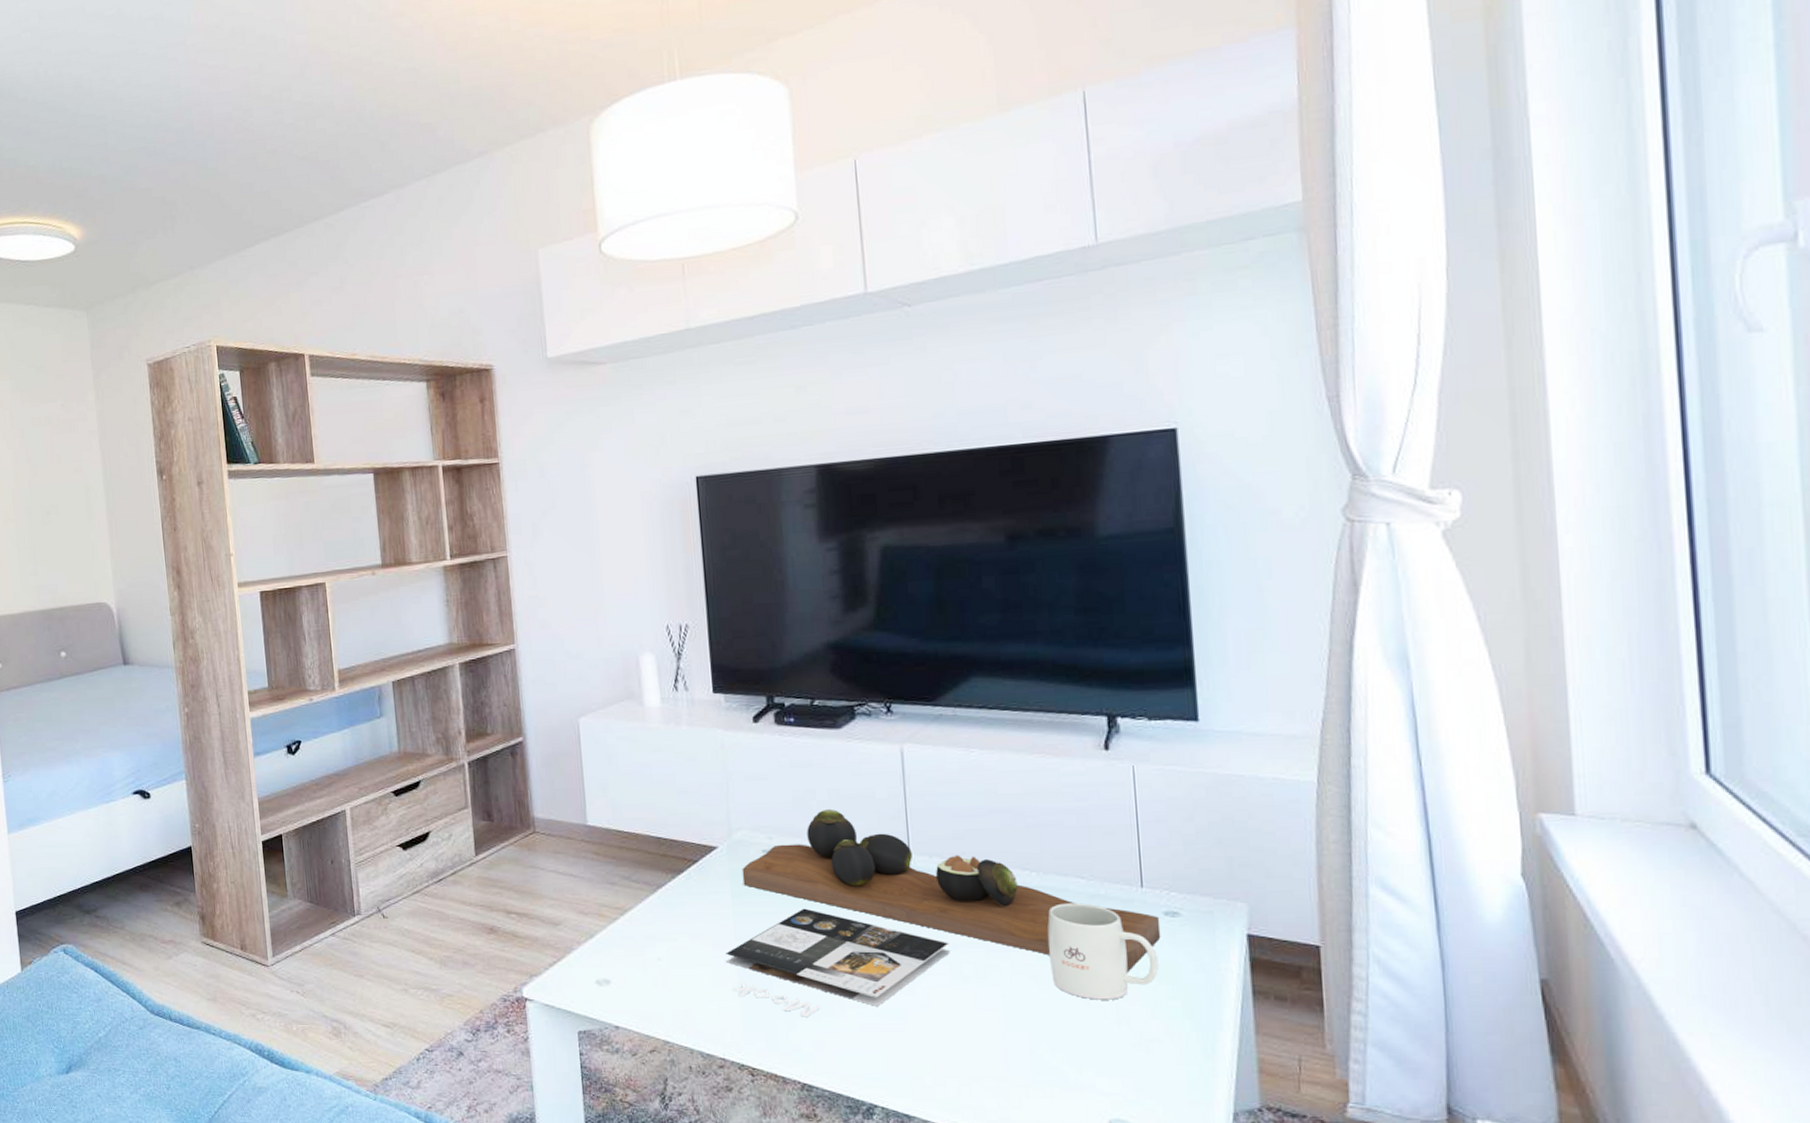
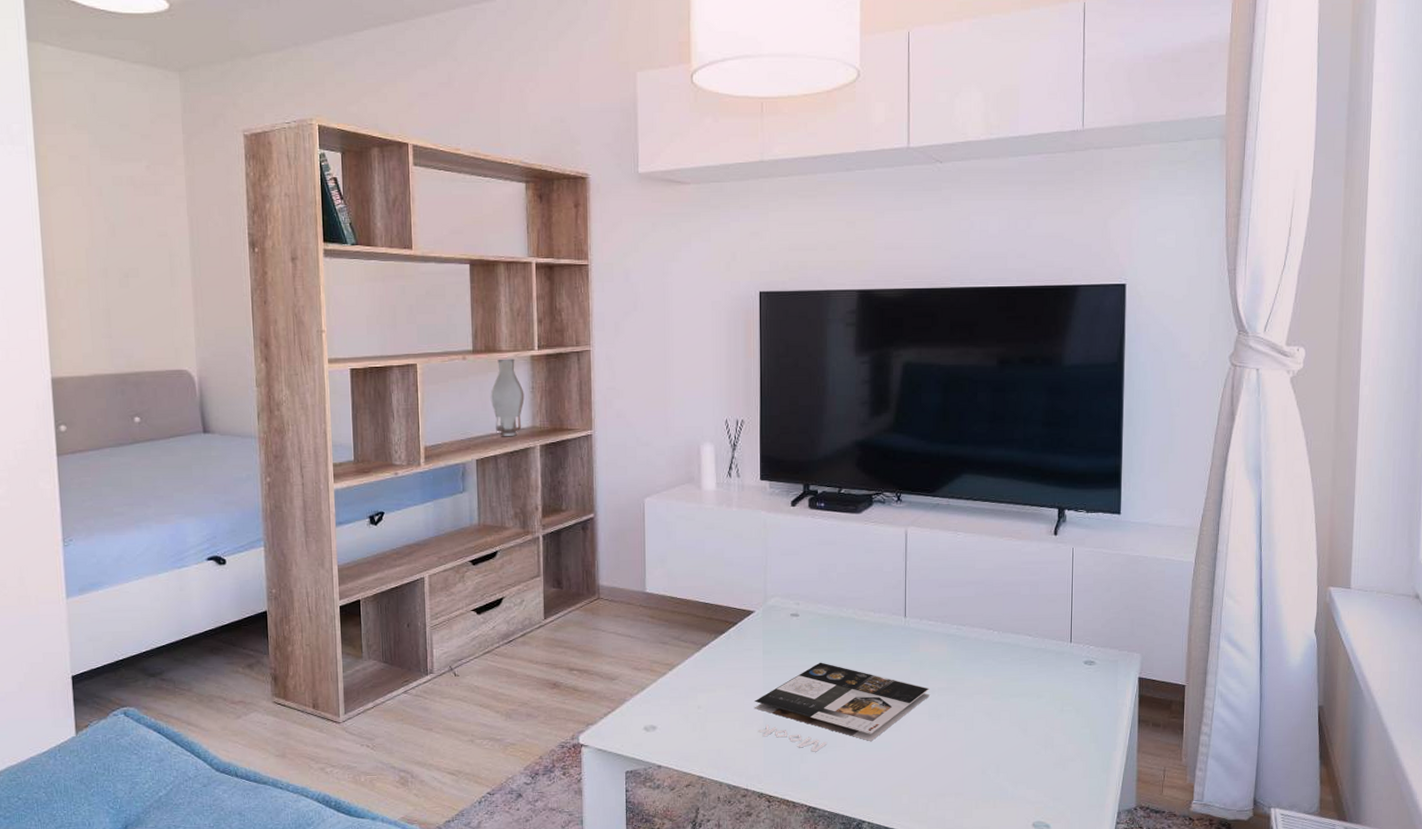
vase: none [402,570,439,655] -> present [490,358,525,436]
decorative tray: present [742,808,1161,973] -> none [773,579,1081,709]
mug: present [1046,903,1159,1000] -> none [1001,655,1077,731]

